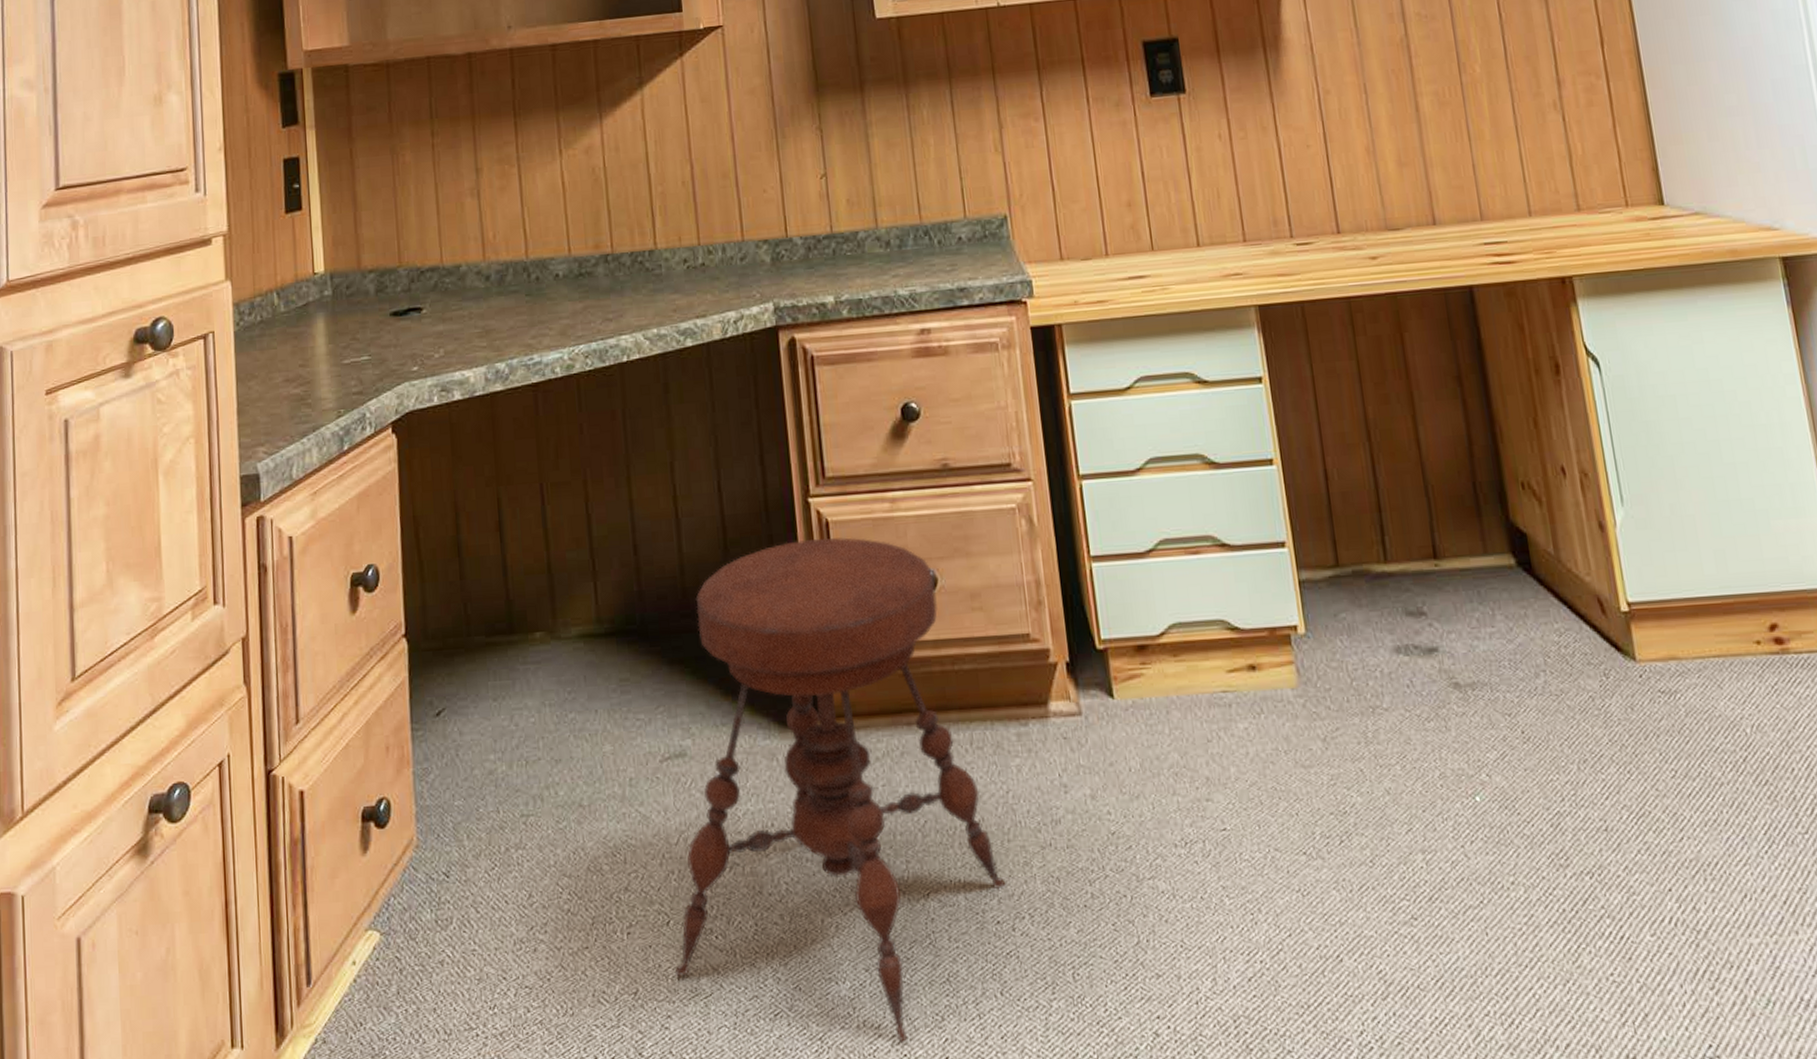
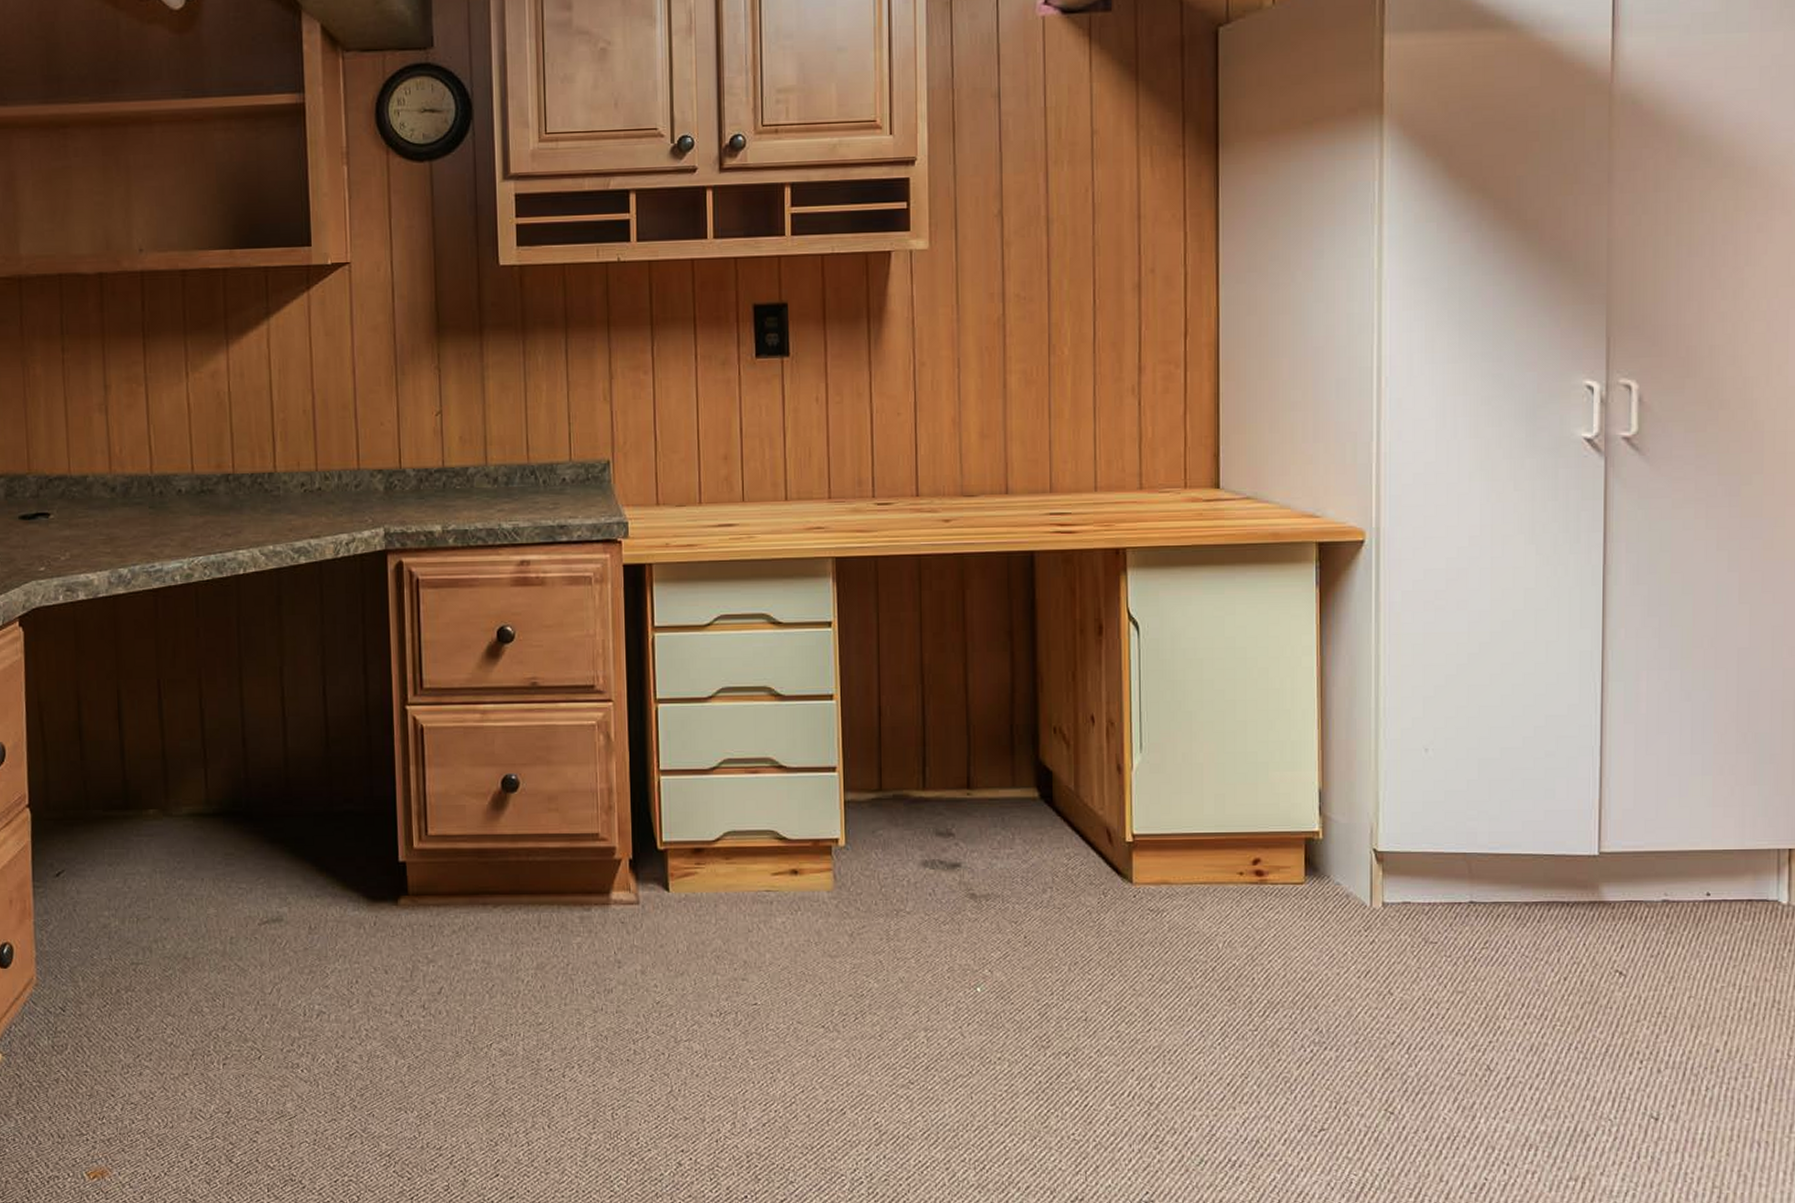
stool: present [674,537,1006,1042] -> none [263,741,560,1161]

